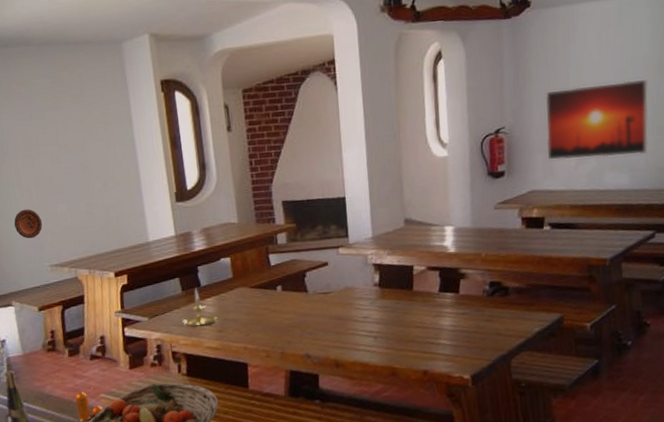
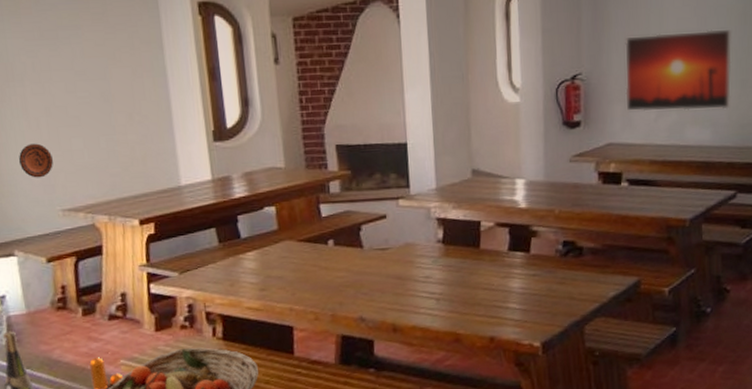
candle holder: present [177,288,218,327] -> none [213,240,260,284]

